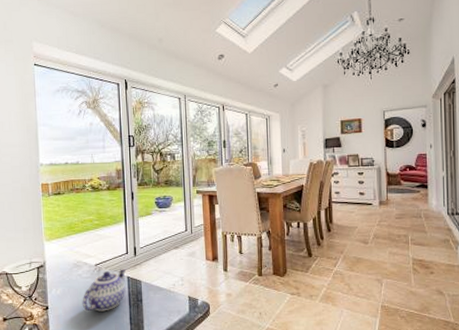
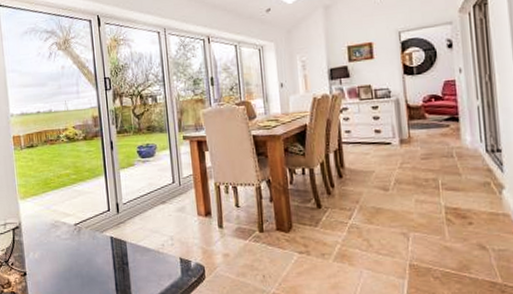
teapot: present [82,269,127,311] -> none [62,228,109,277]

